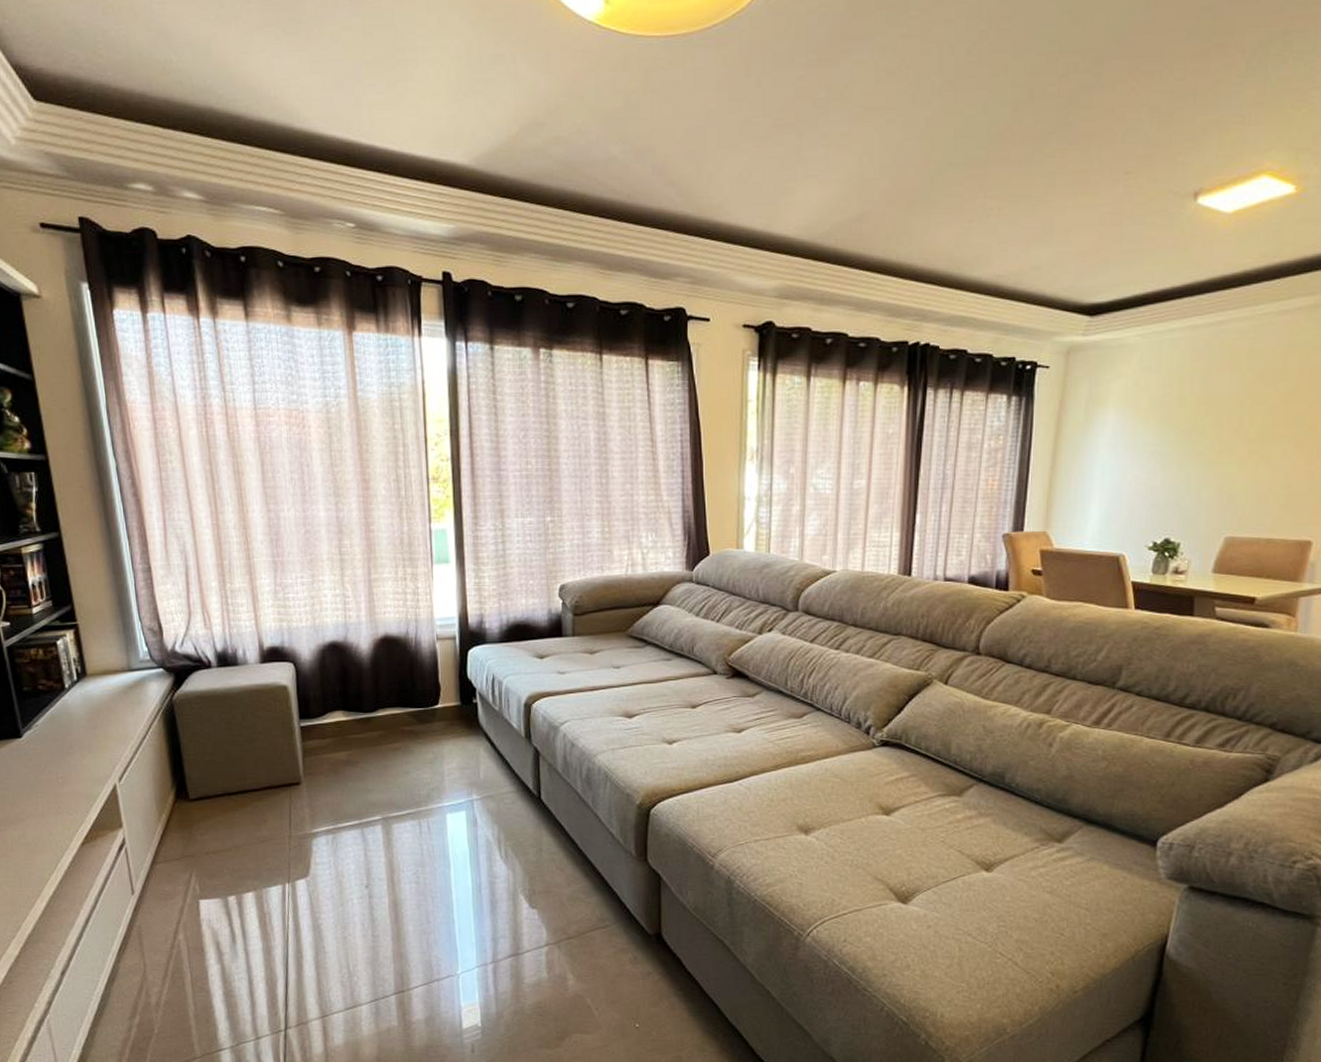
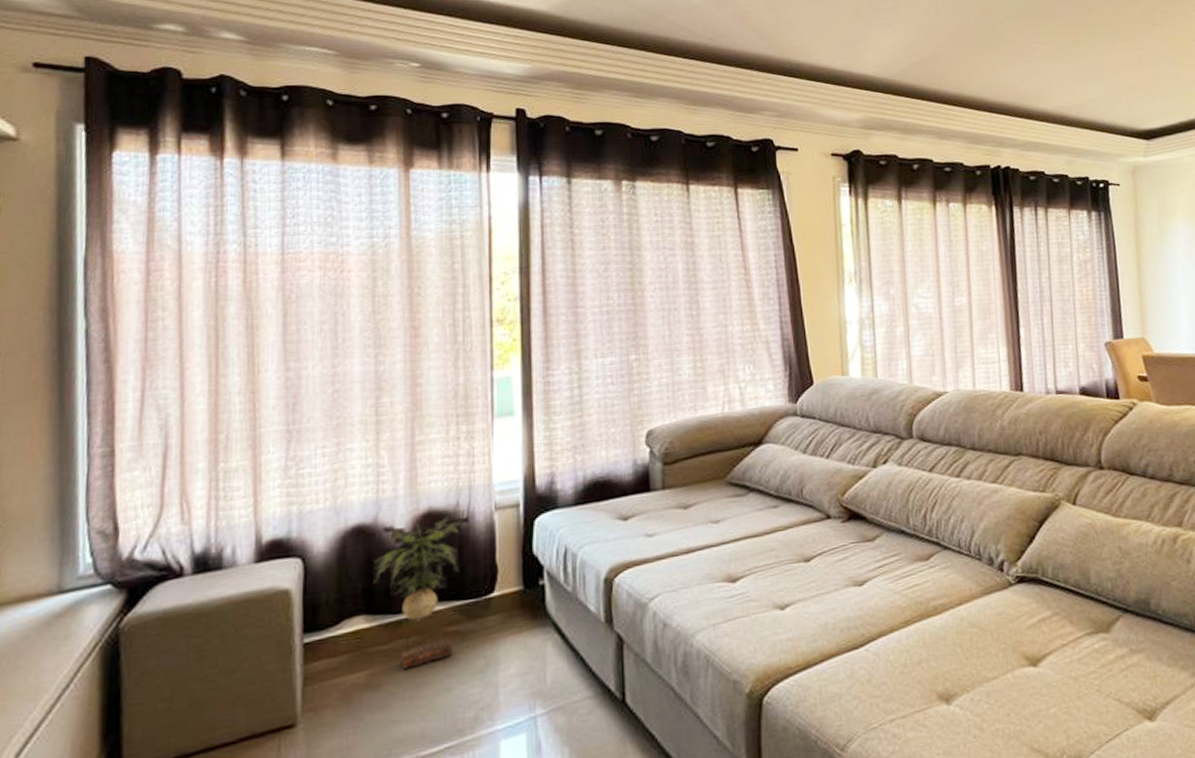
decorative plant: none [345,640,417,754] -> present [372,514,469,669]

